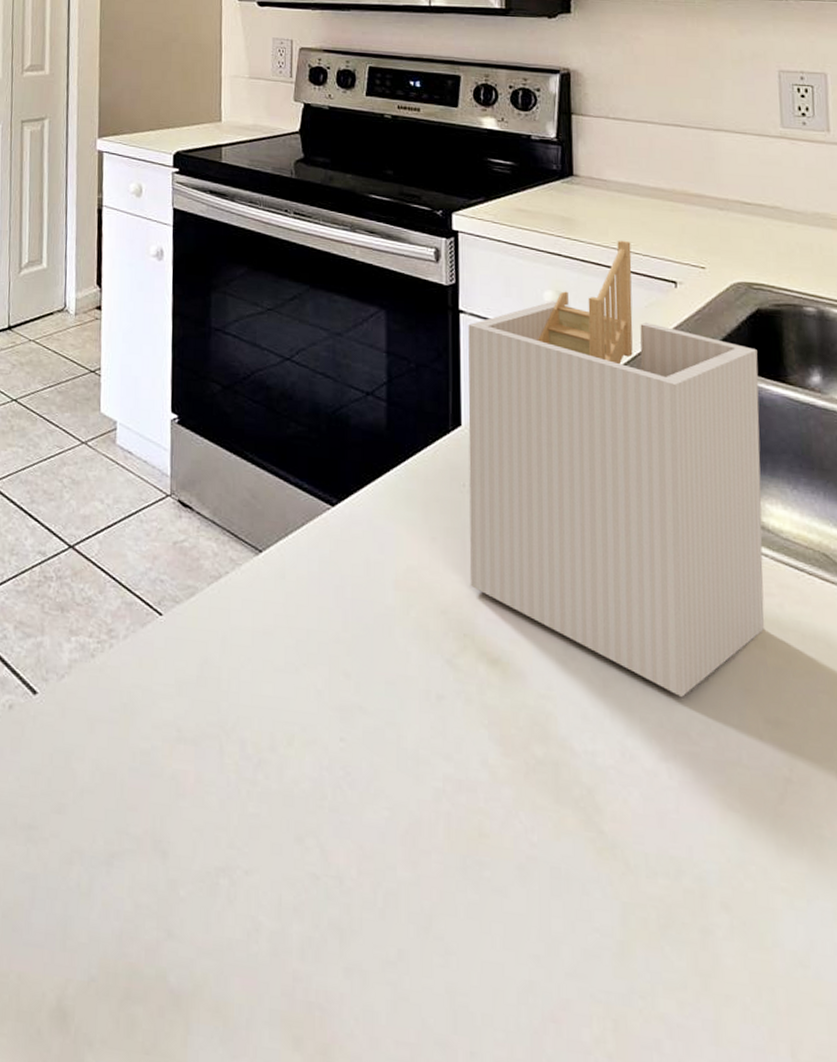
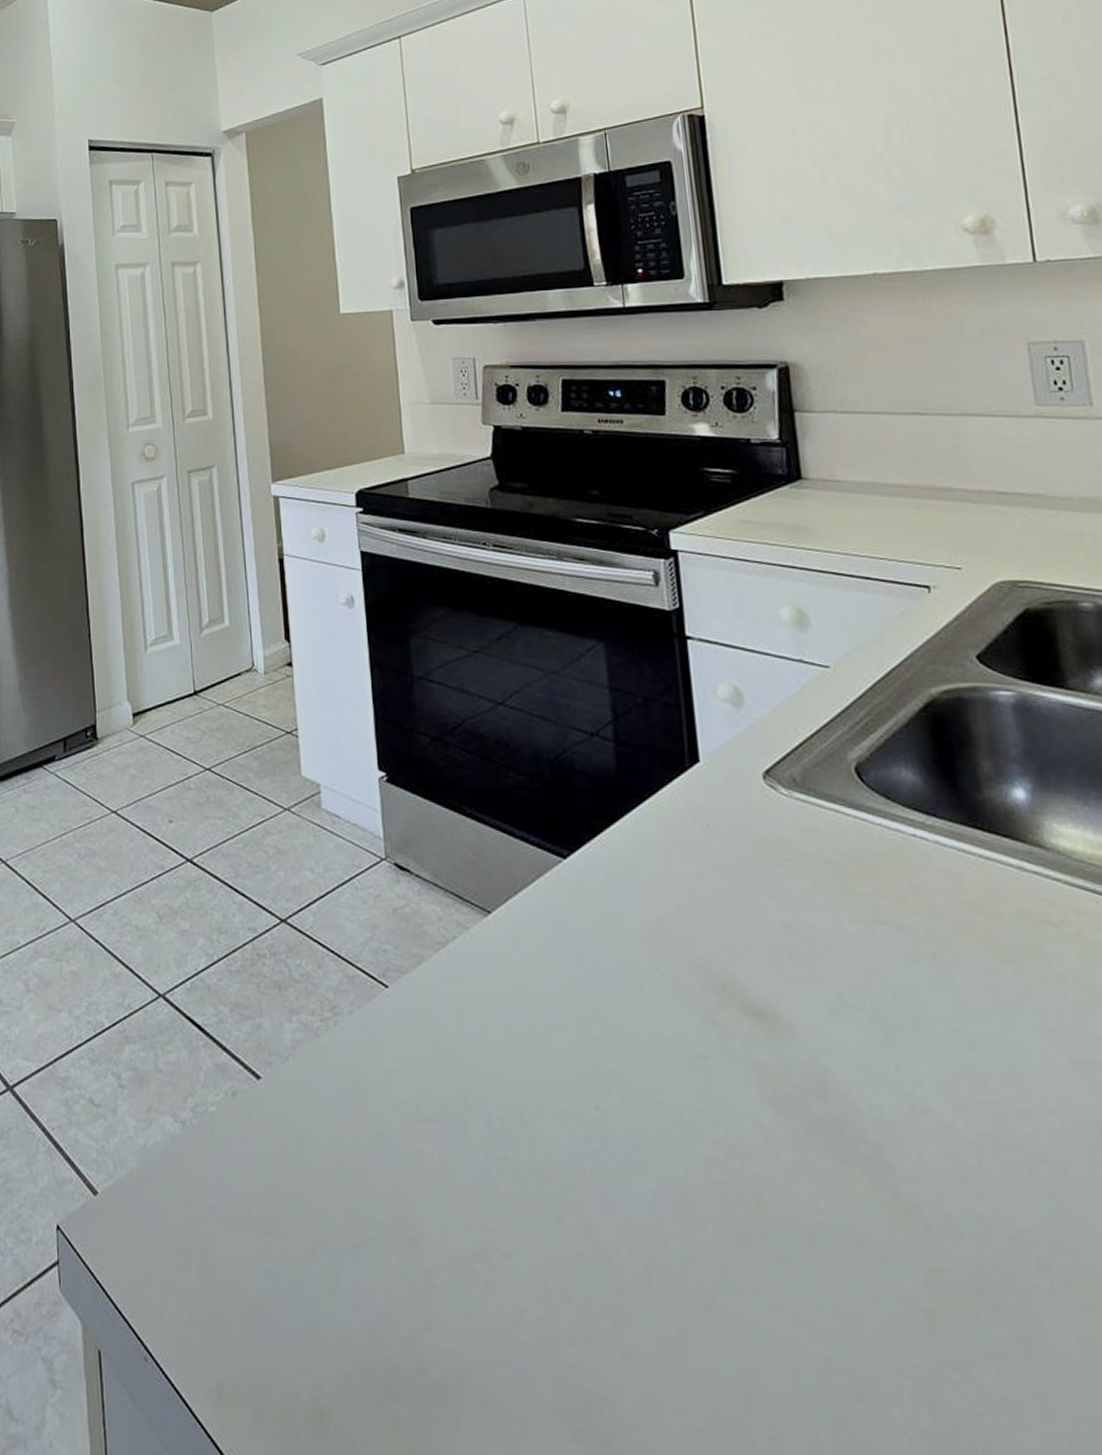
utensil holder: present [468,240,765,697] -> none [697,545,1063,1041]

